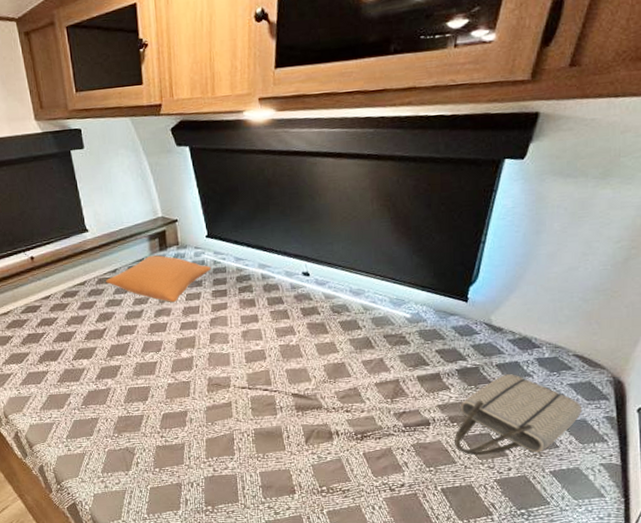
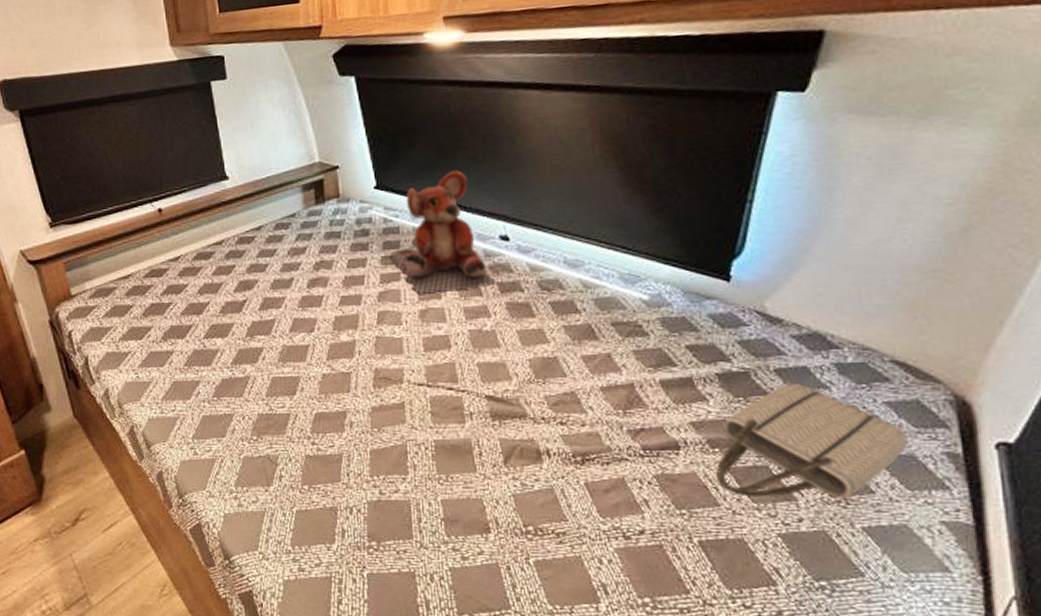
pillow: present [106,255,212,302] -> none [248,209,381,269]
stuffed animal: none [219,221,301,319] -> present [390,170,497,294]

